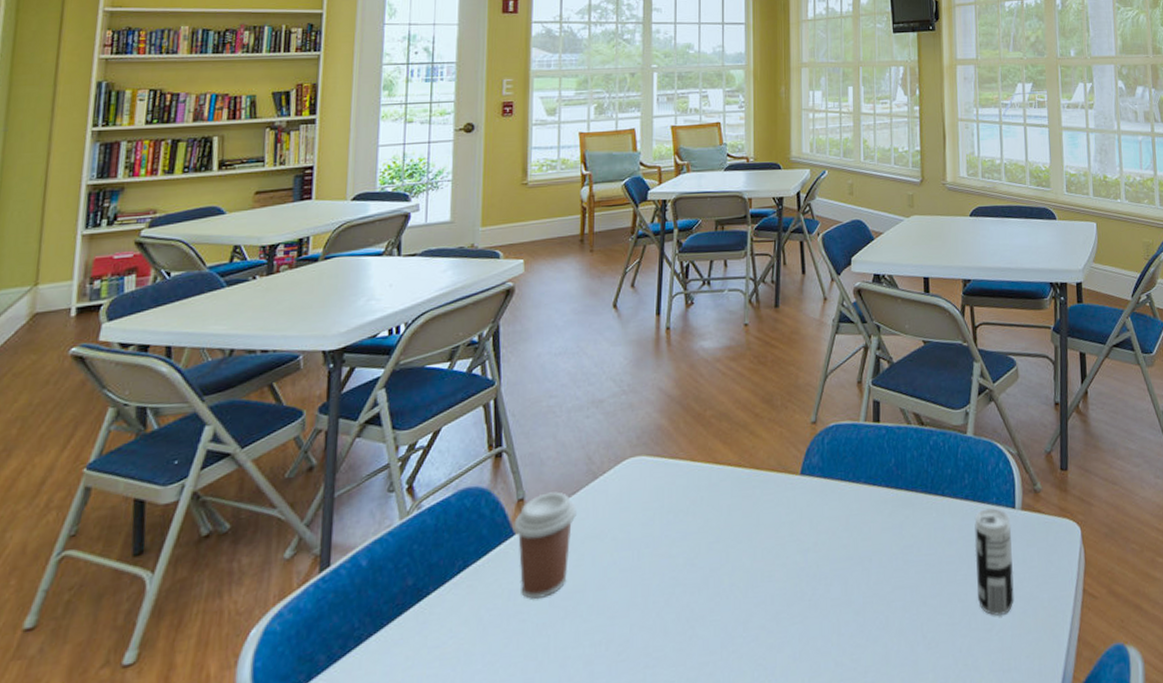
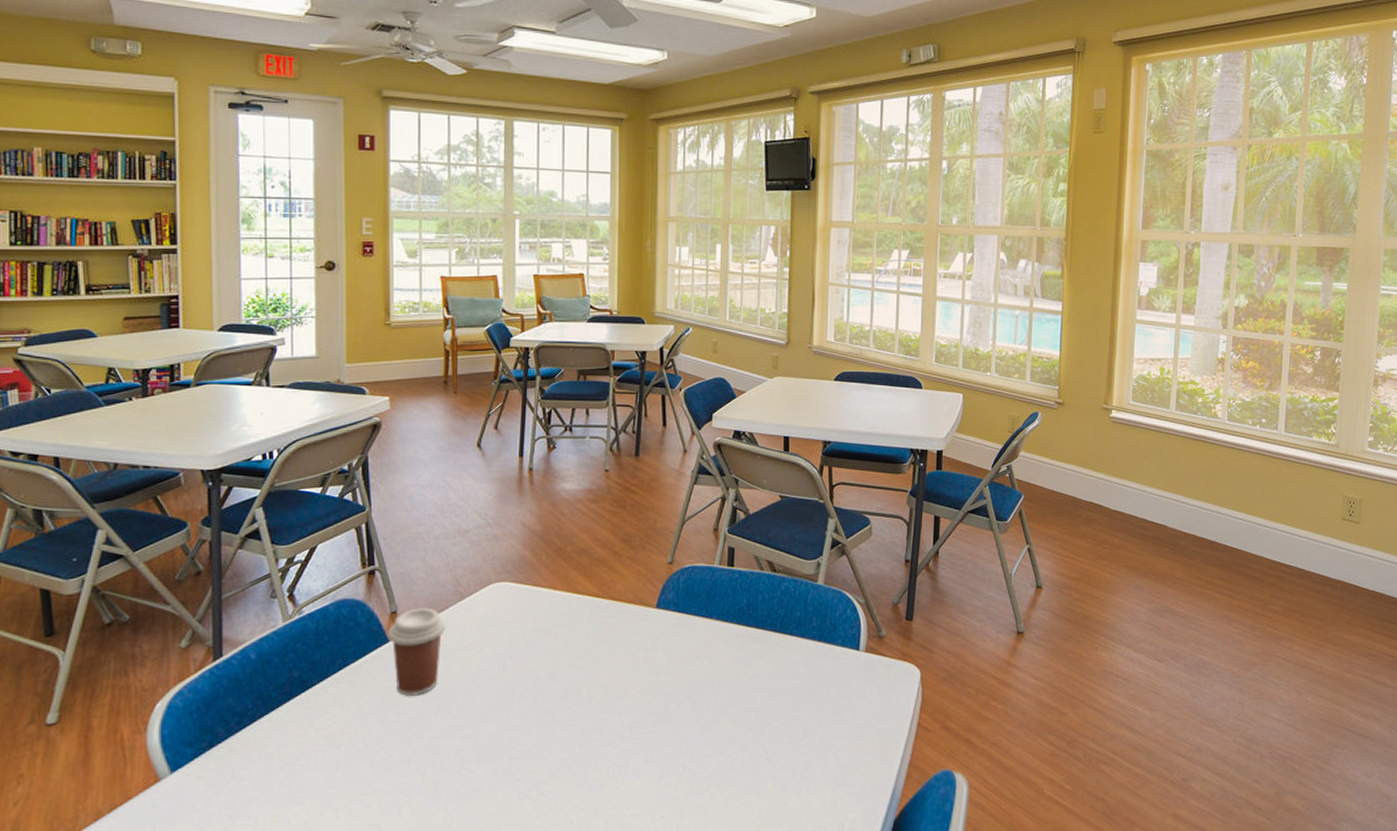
beverage can: present [974,508,1014,616] -> none [818,649,854,739]

